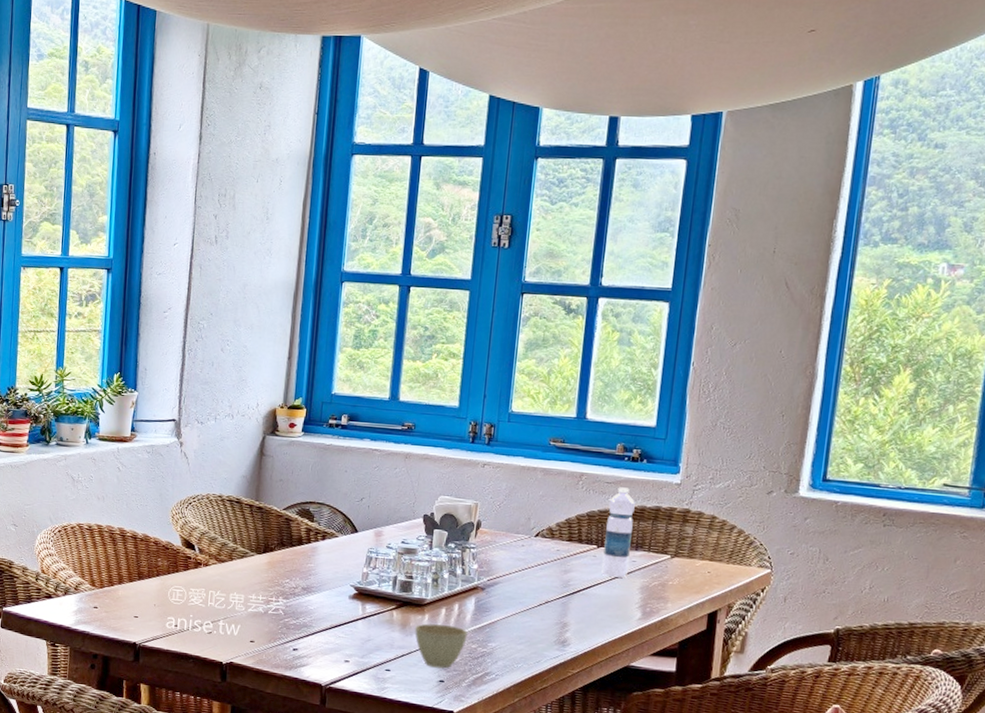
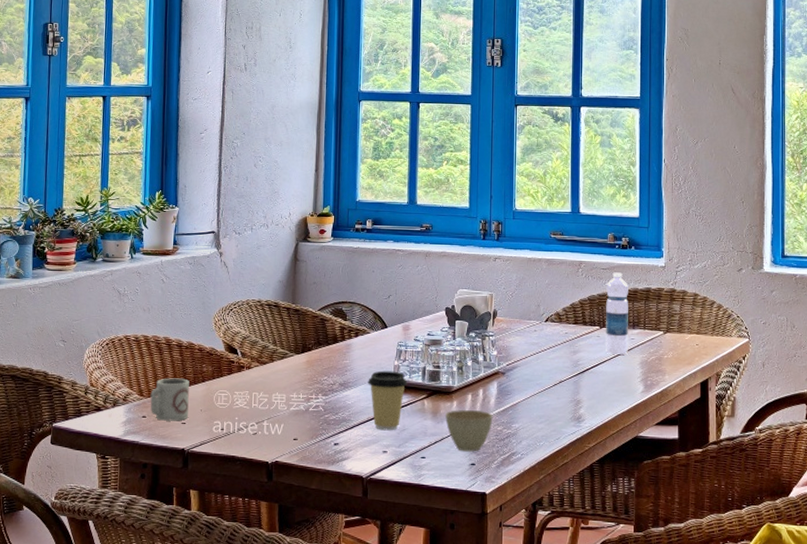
cup: none [102,569,144,614] -> present [150,378,190,421]
coffee cup: none [333,577,377,640] -> present [368,370,408,431]

